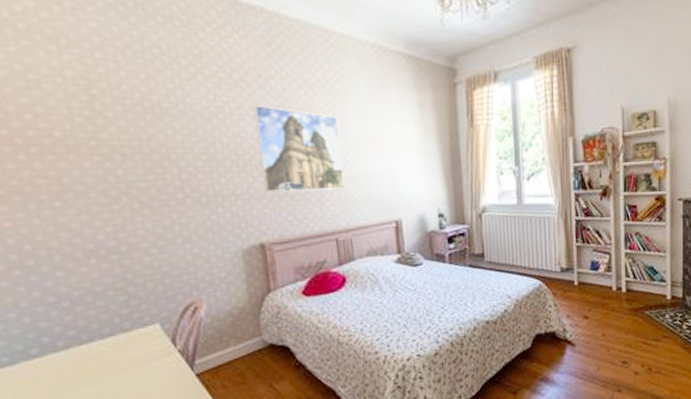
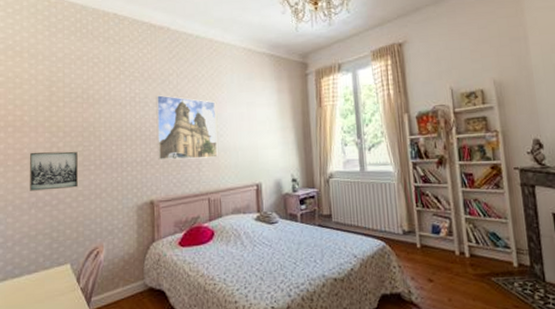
wall art: none [73,181,155,235] -> present [30,151,78,191]

